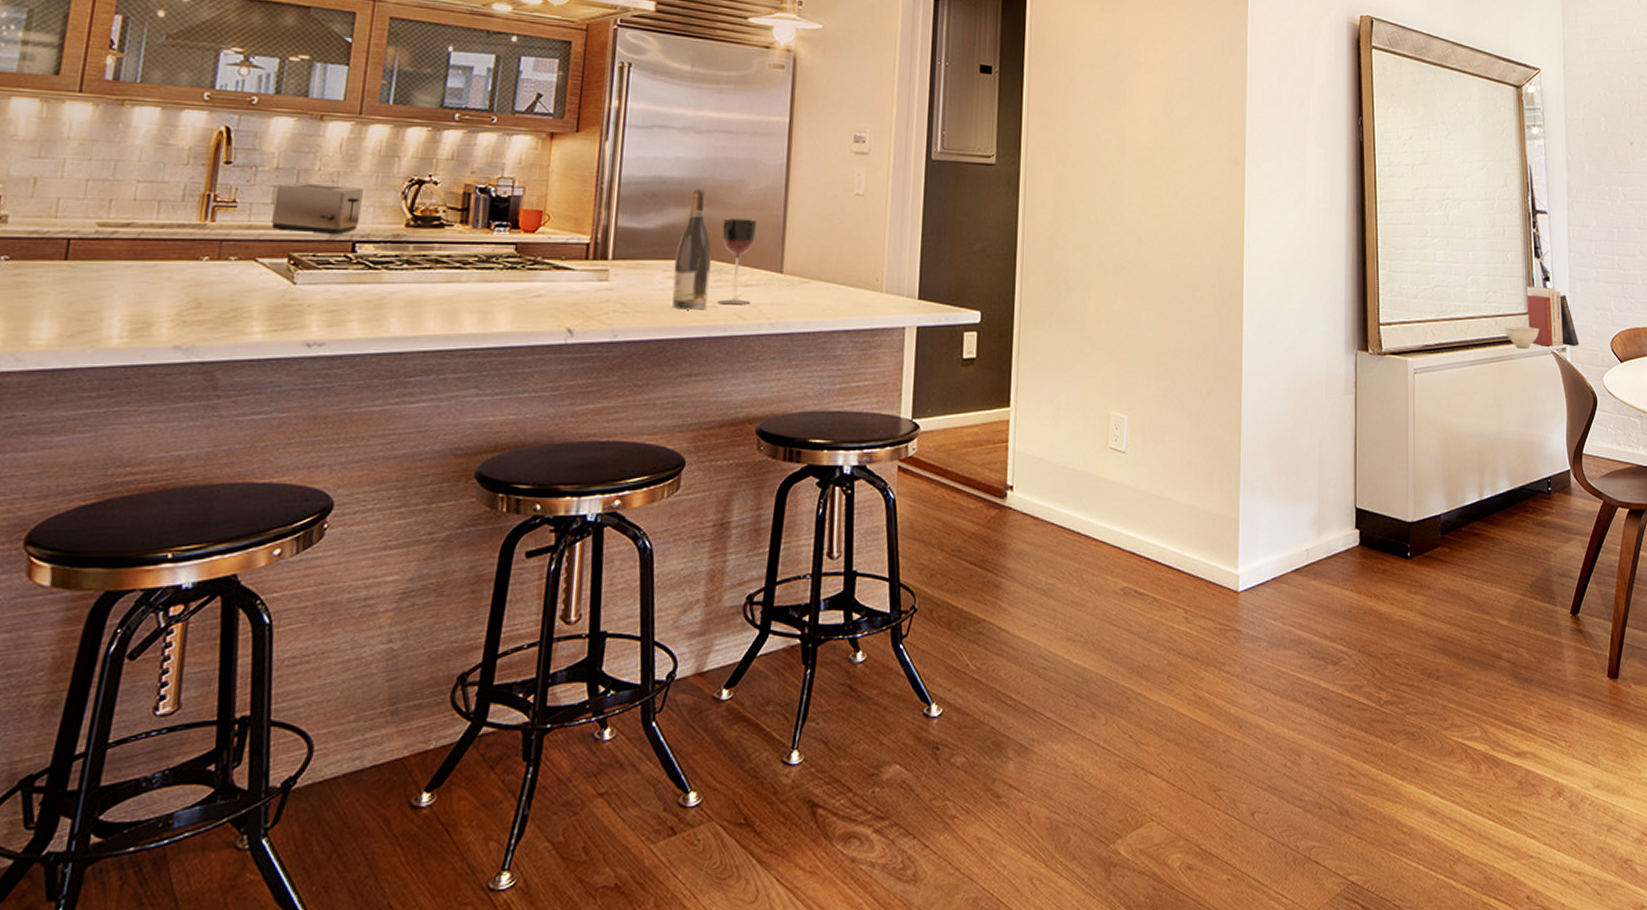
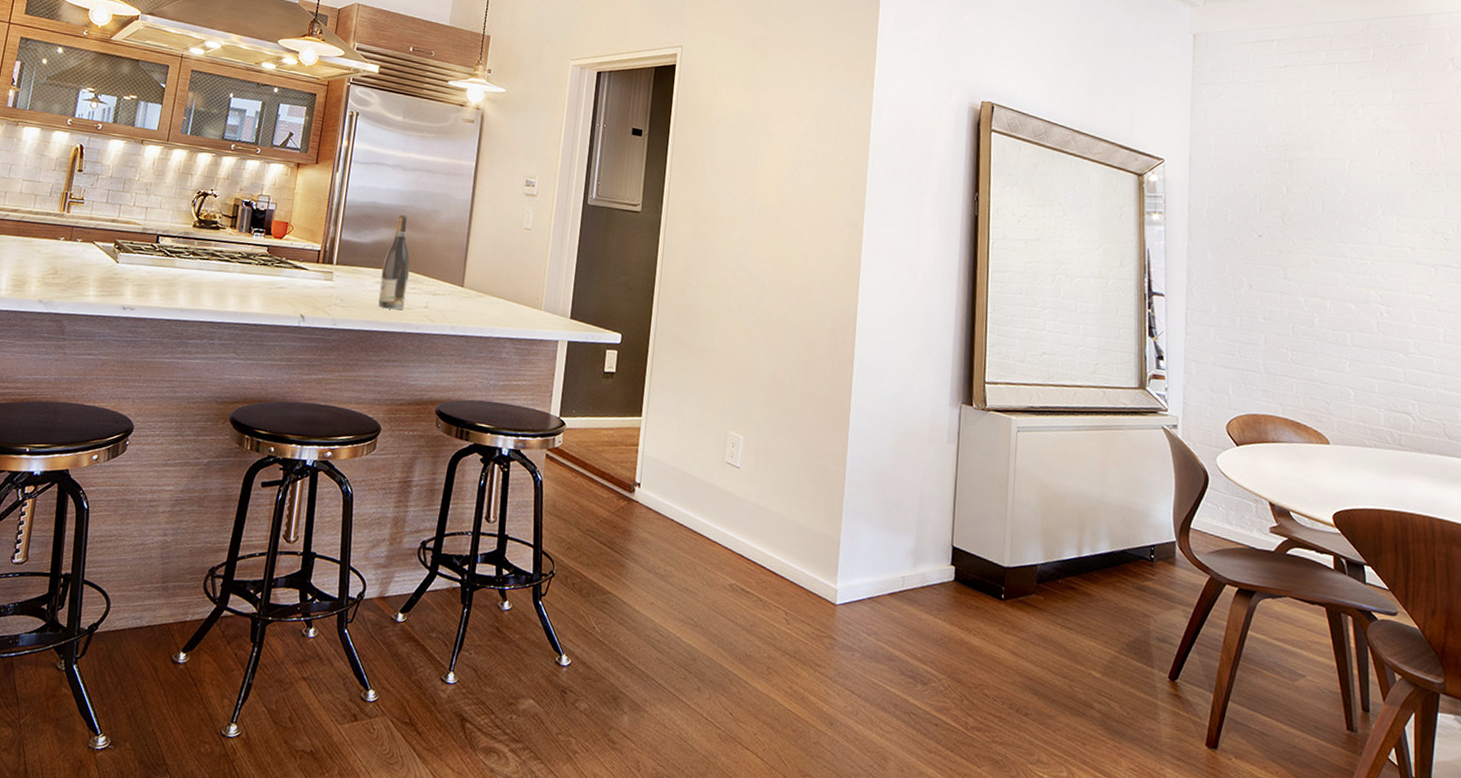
toaster: present [271,182,363,234] -> none [105,188,167,229]
wineglass: present [718,218,758,305] -> none [412,239,447,310]
bowl: present [1505,325,1539,349] -> none [1113,397,1150,422]
books: present [1526,286,1579,347] -> none [1138,362,1192,425]

